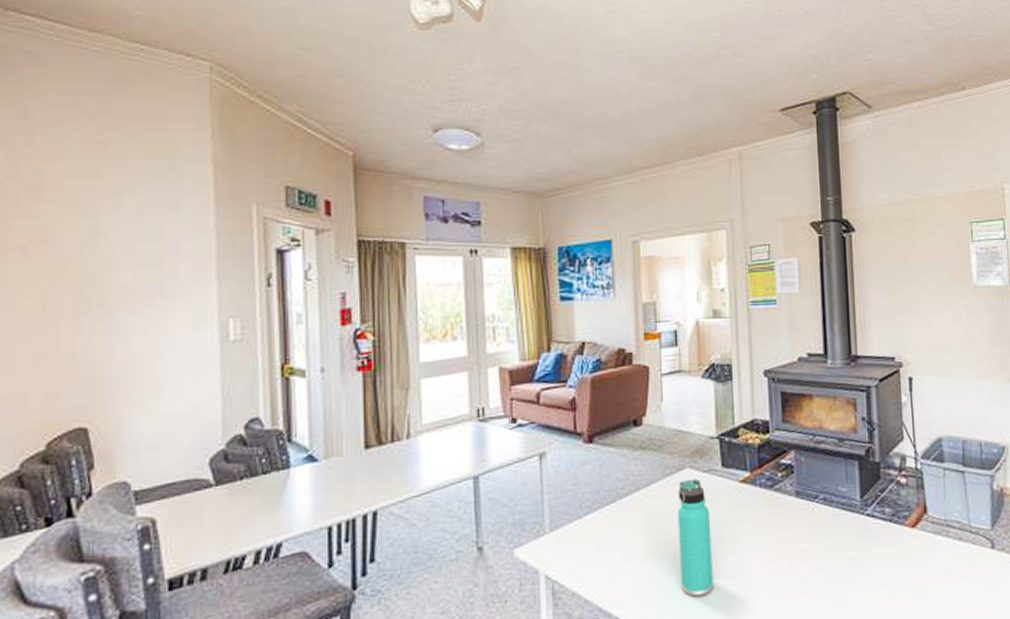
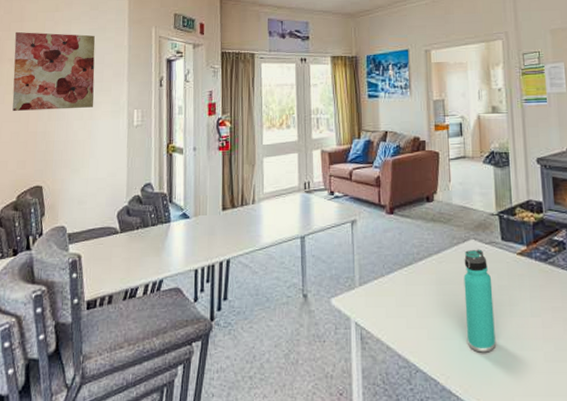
wall art: none [27,206,166,322] -> present [12,31,95,111]

